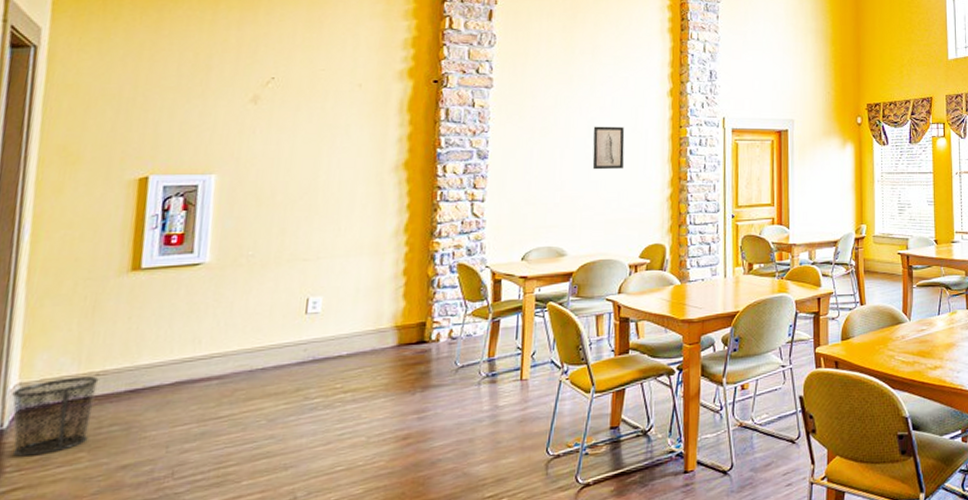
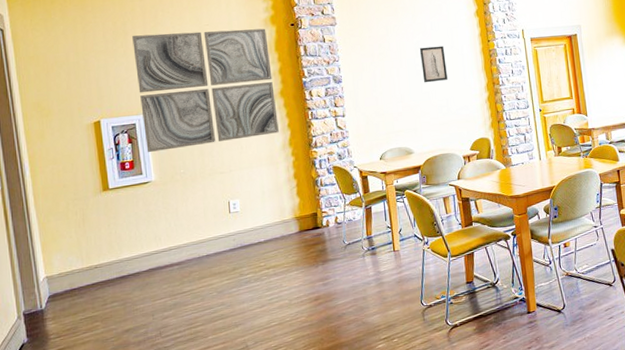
waste bin: present [11,376,99,457] -> none [43,269,99,328]
wall art: none [206,73,400,226] -> present [132,28,279,153]

